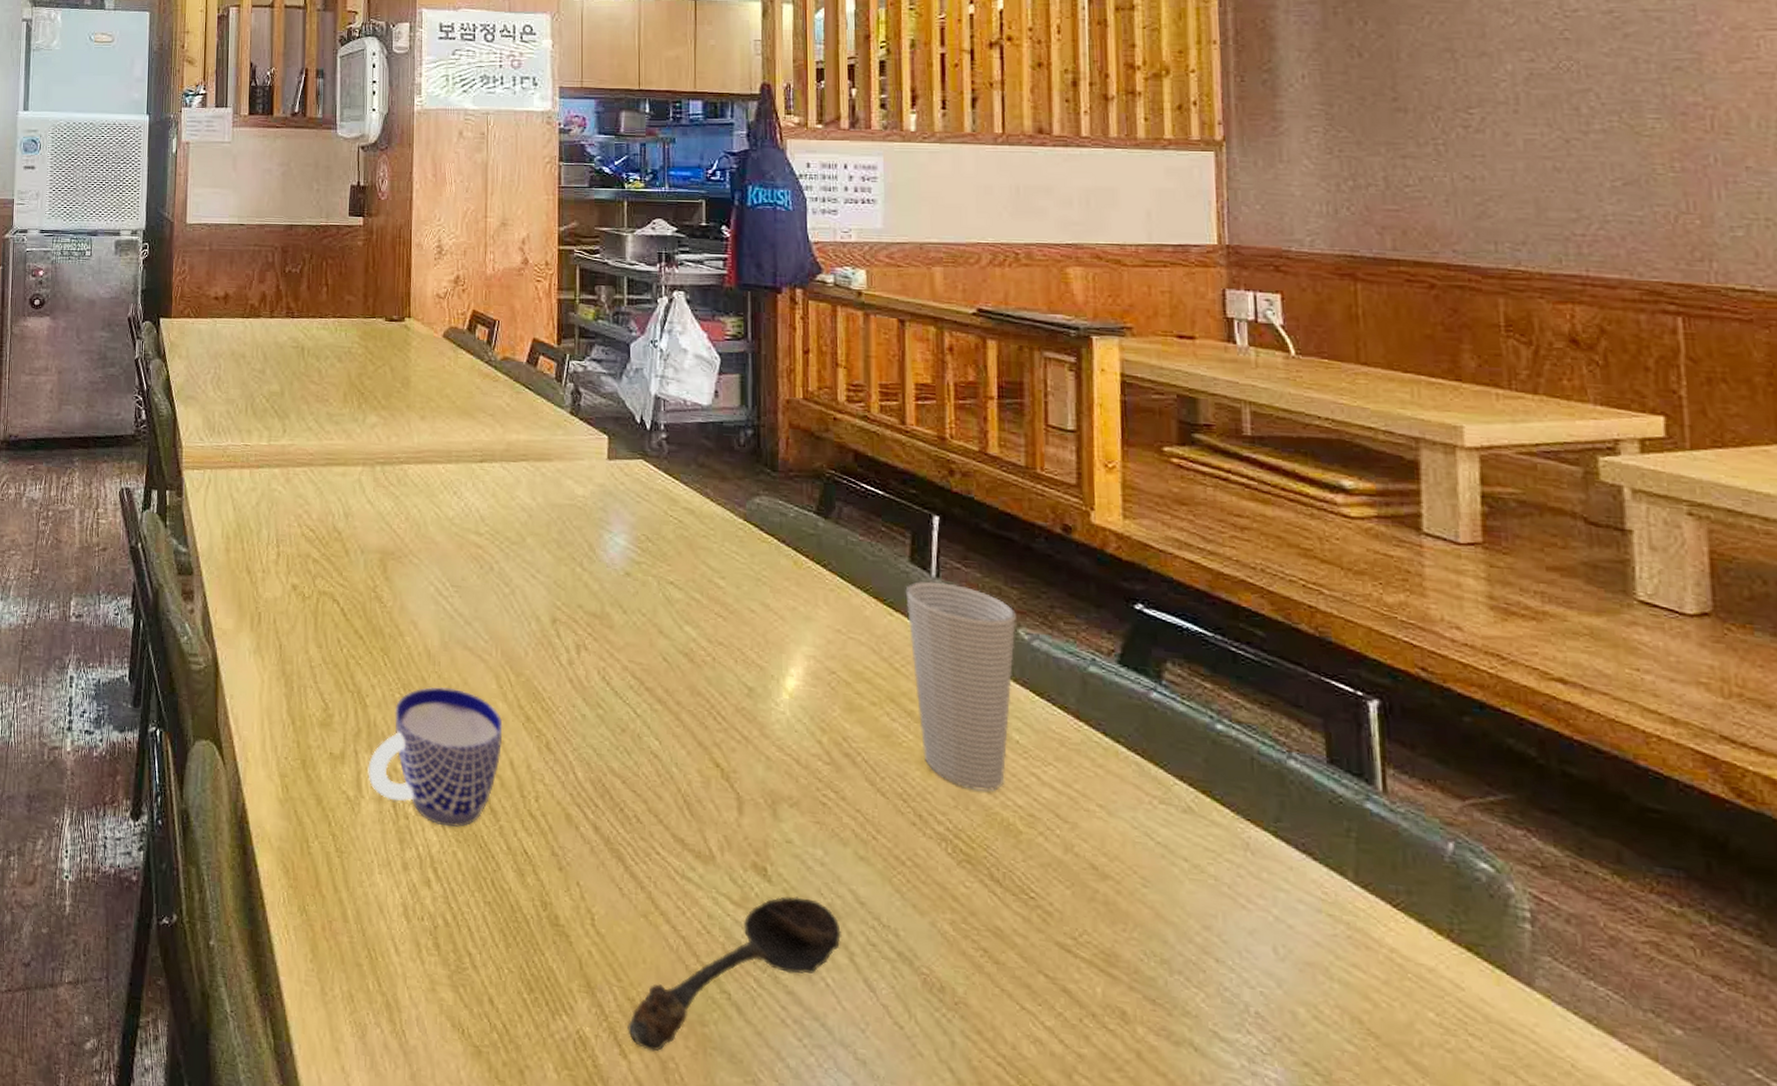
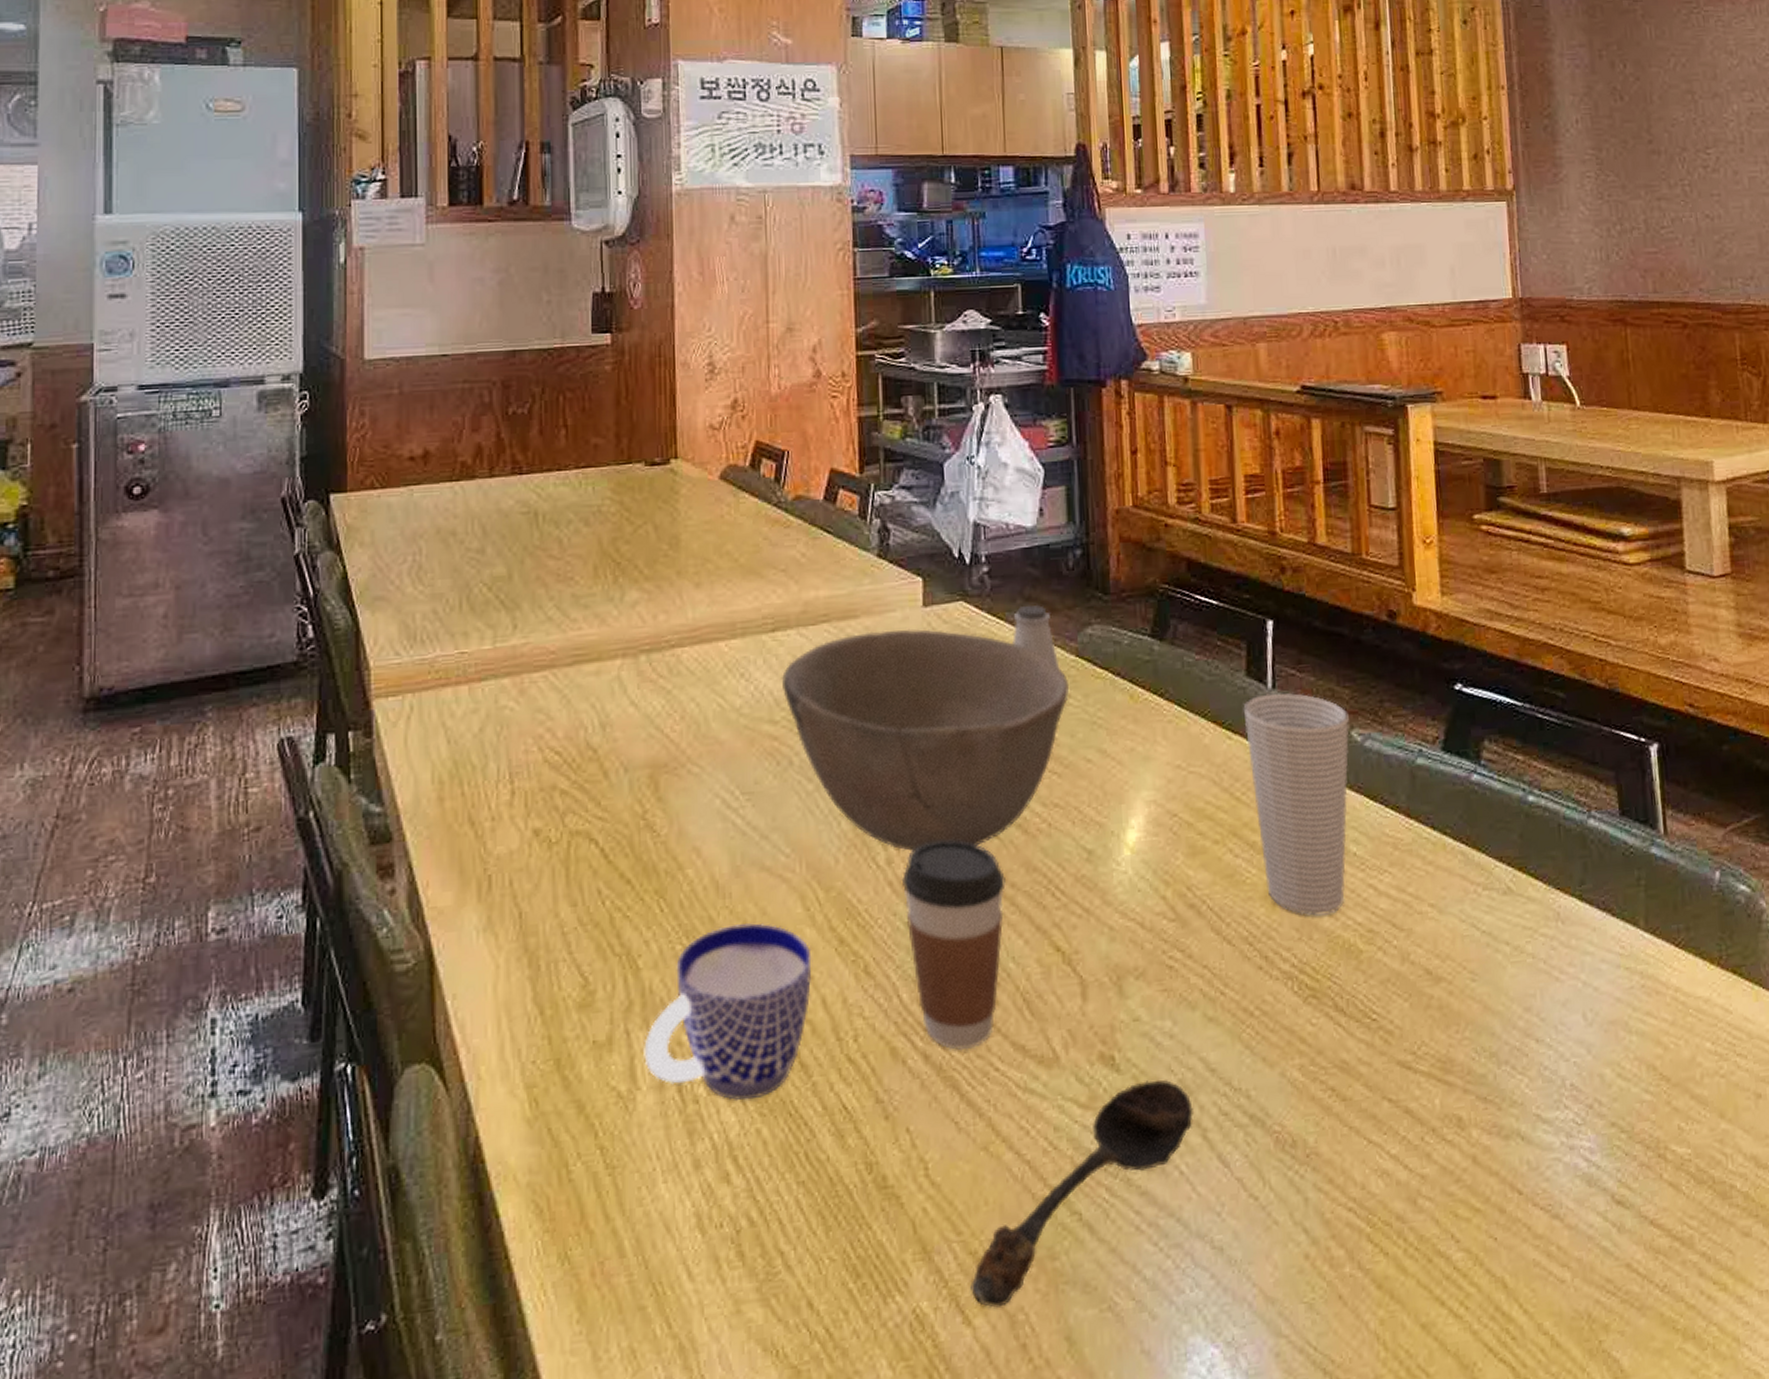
bowl: none [487,473,736,664] -> present [782,629,1069,851]
coffee cup: none [580,652,672,832] -> present [901,839,1006,1051]
saltshaker: none [686,470,729,528] -> present [1012,604,1060,668]

